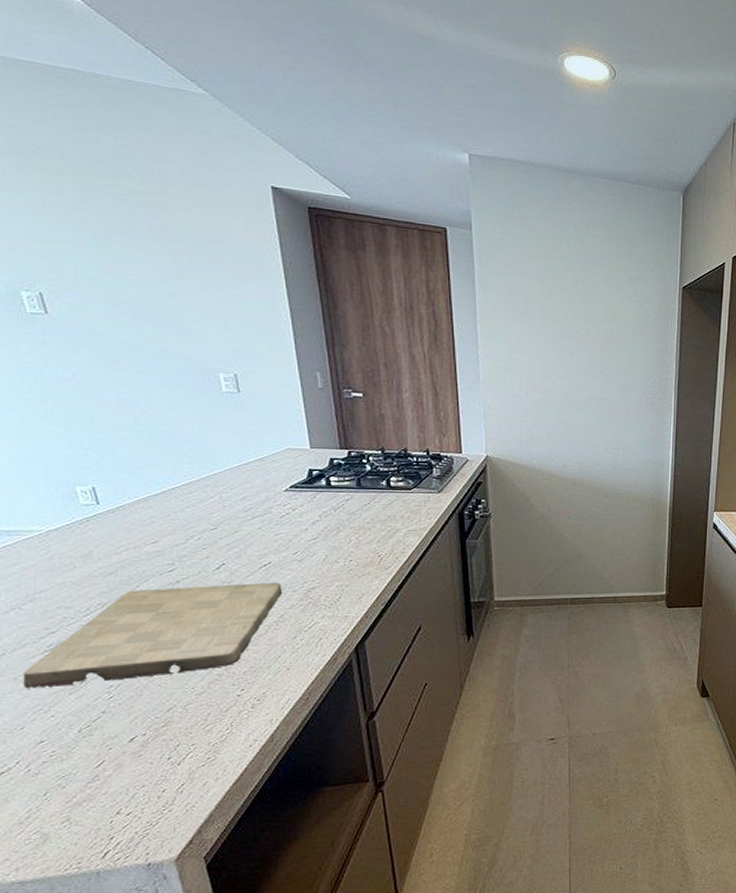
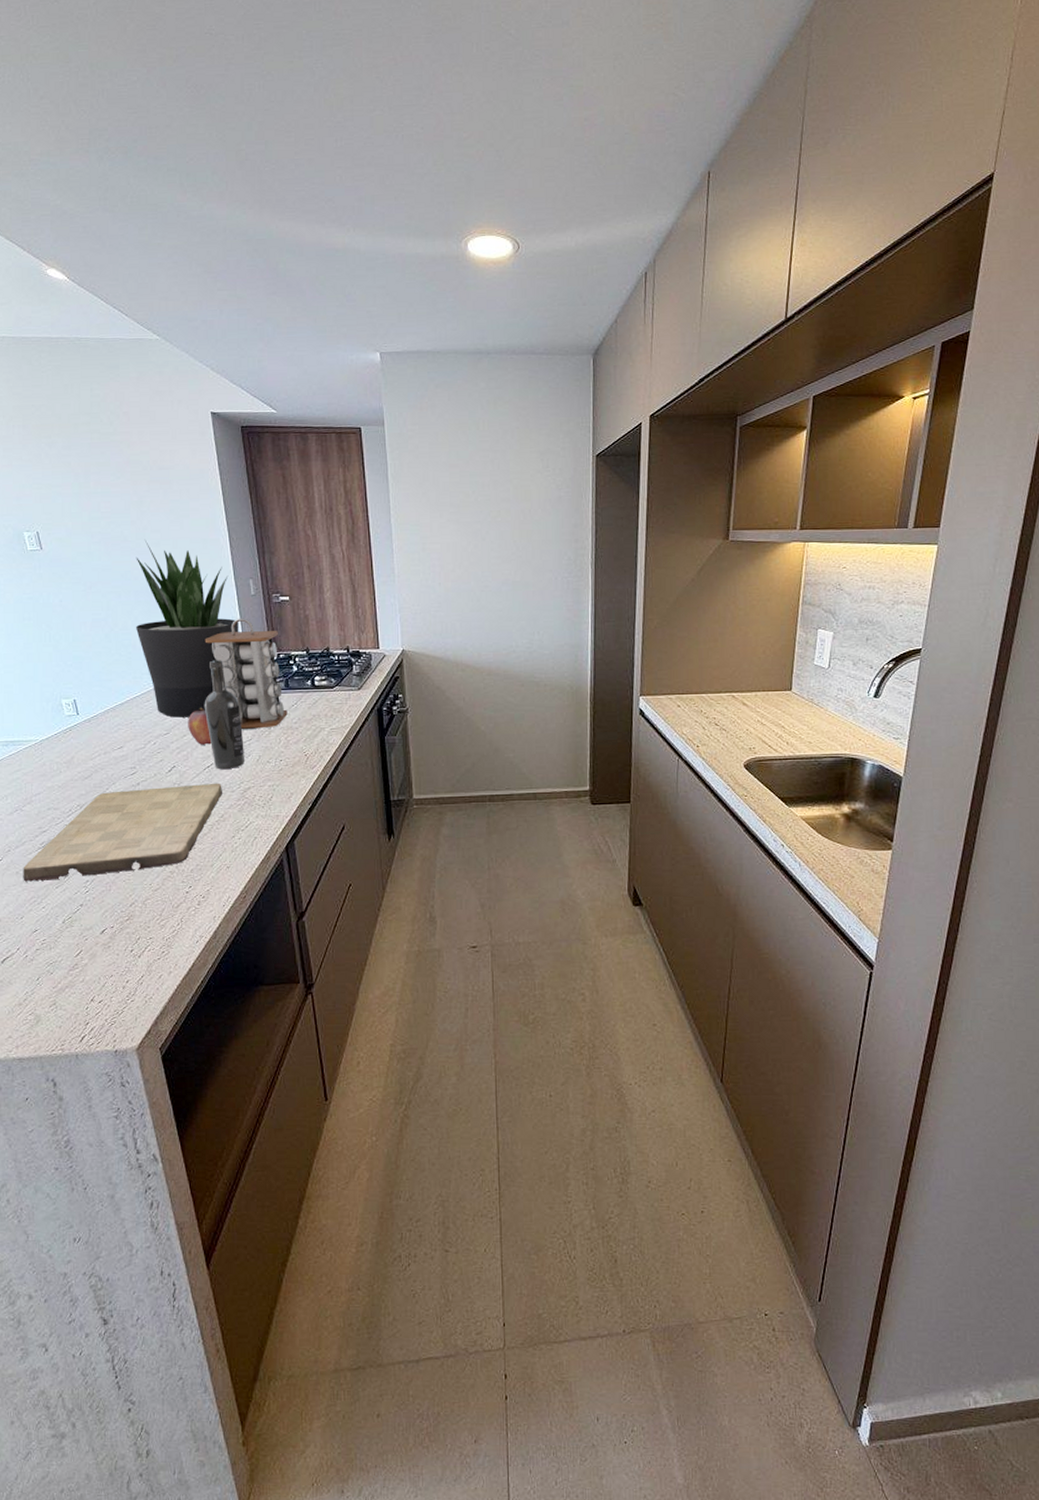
planter: none [175,315,304,513] -> present [136,539,239,718]
fruit: none [240,502,269,542] -> present [188,707,212,745]
wine bottle: none [260,453,310,569] -> present [204,660,246,770]
spice rack: none [261,411,359,528] -> present [204,618,288,730]

